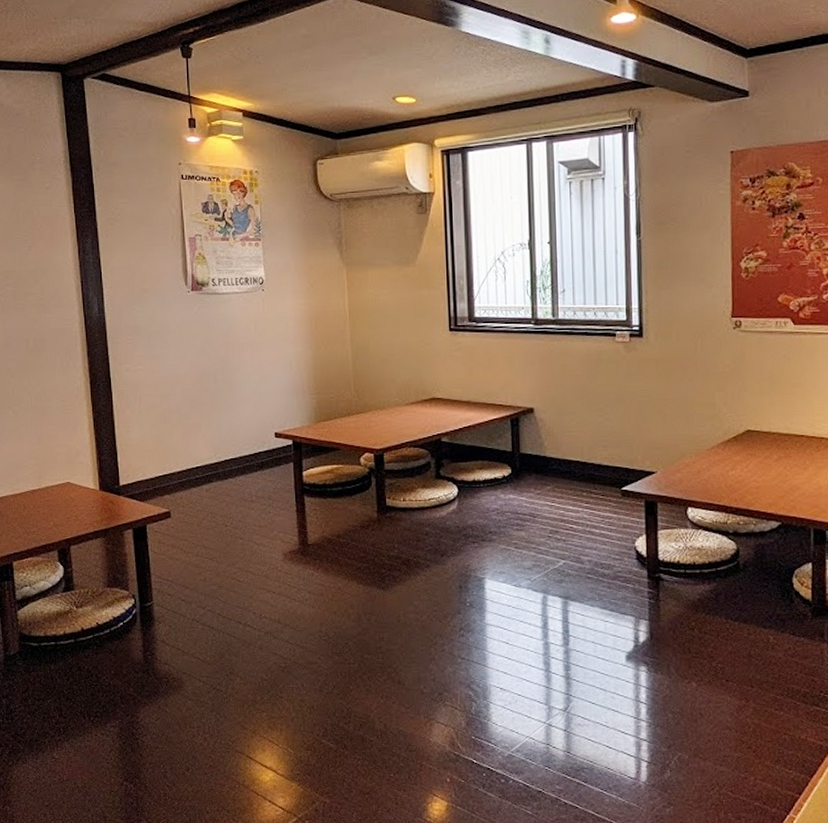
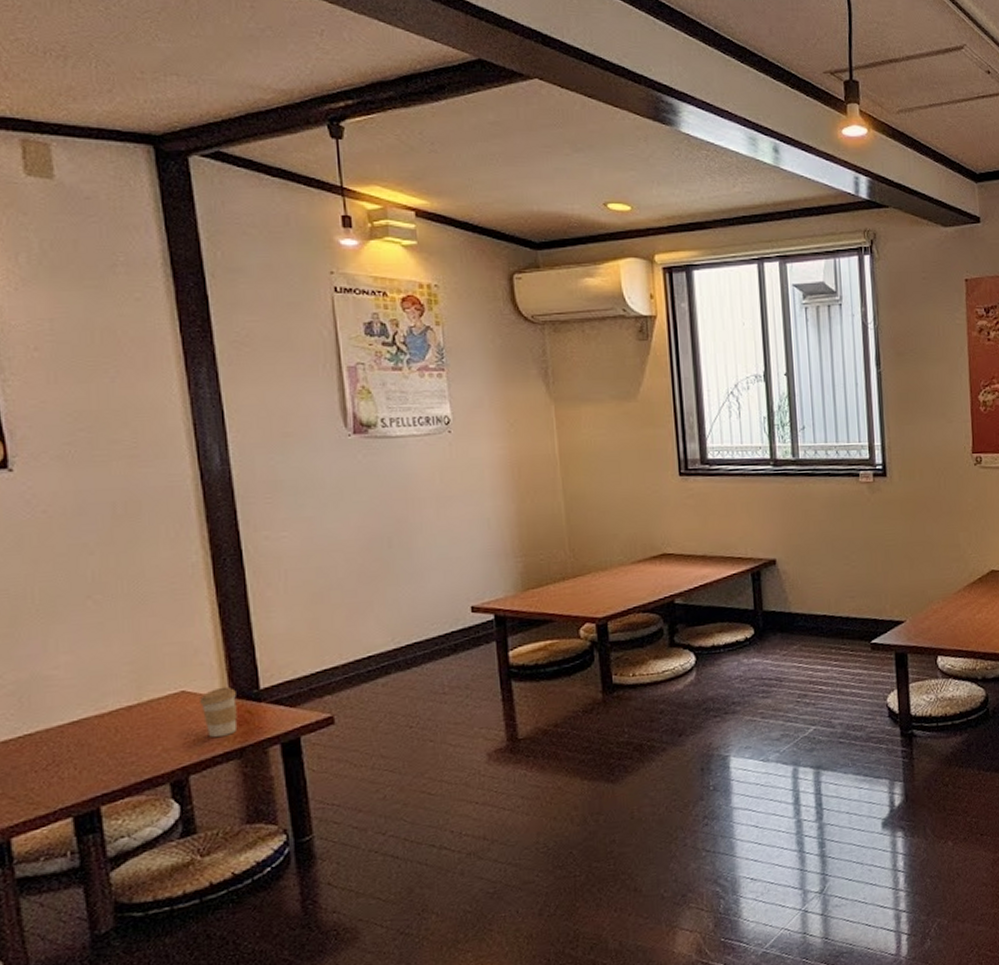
coffee cup: none [79,481,104,519] -> present [200,686,237,737]

